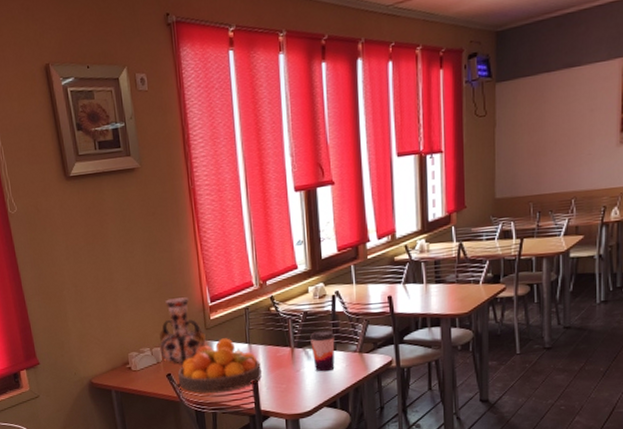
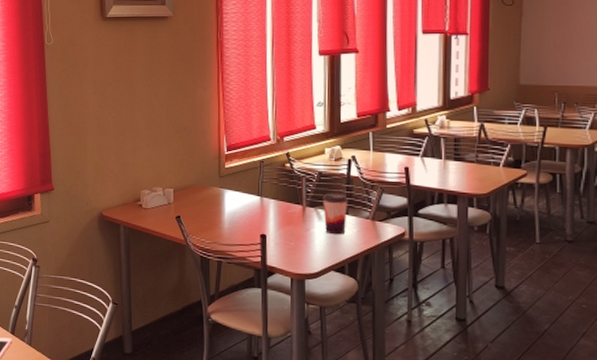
vase: present [159,296,208,364] -> none [172,141,221,208]
fruit bowl: present [177,338,262,393] -> none [187,188,271,242]

